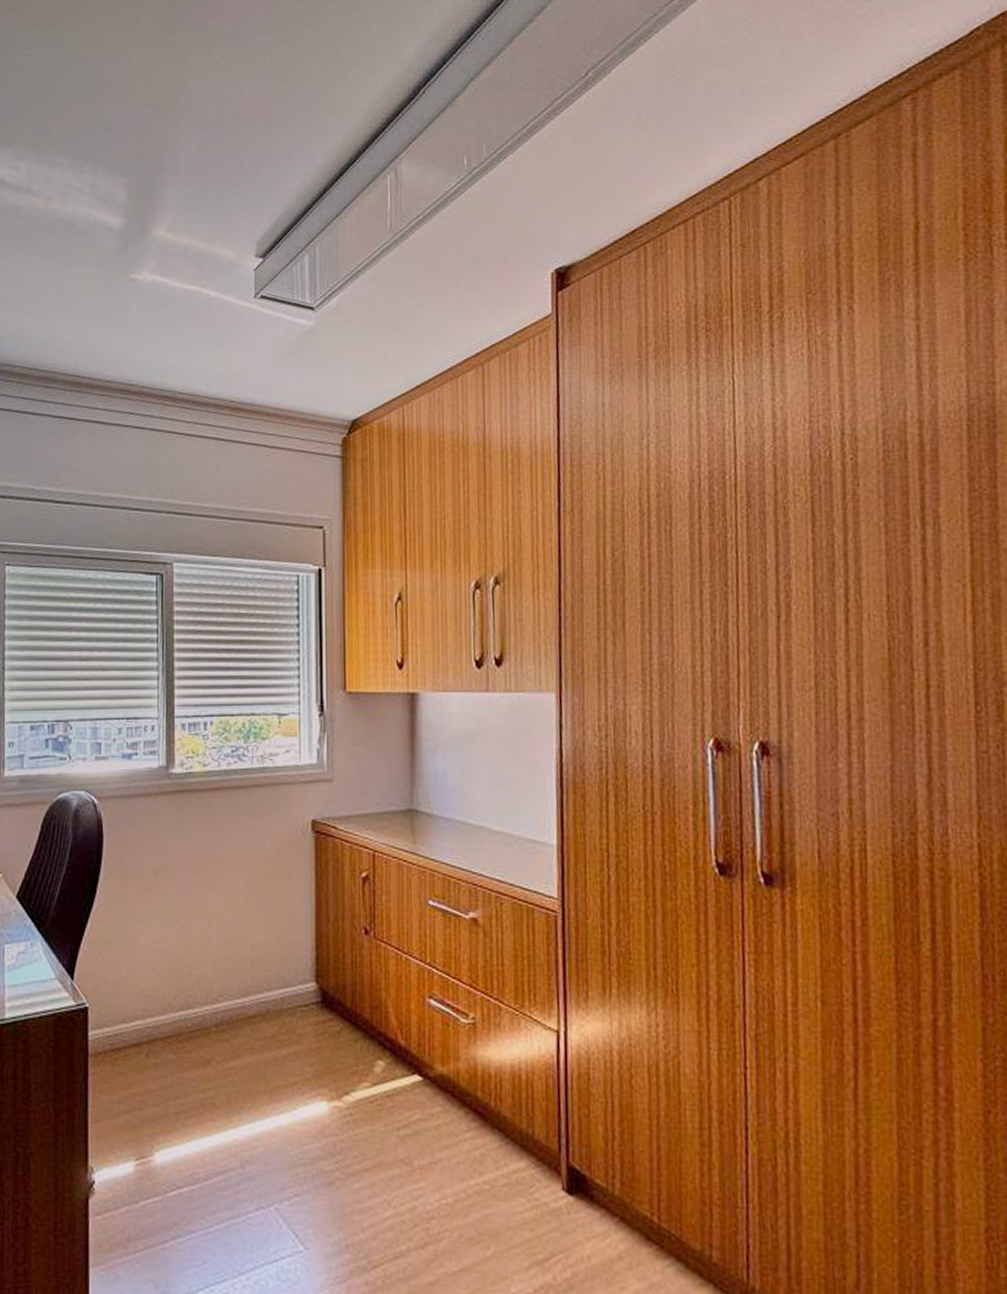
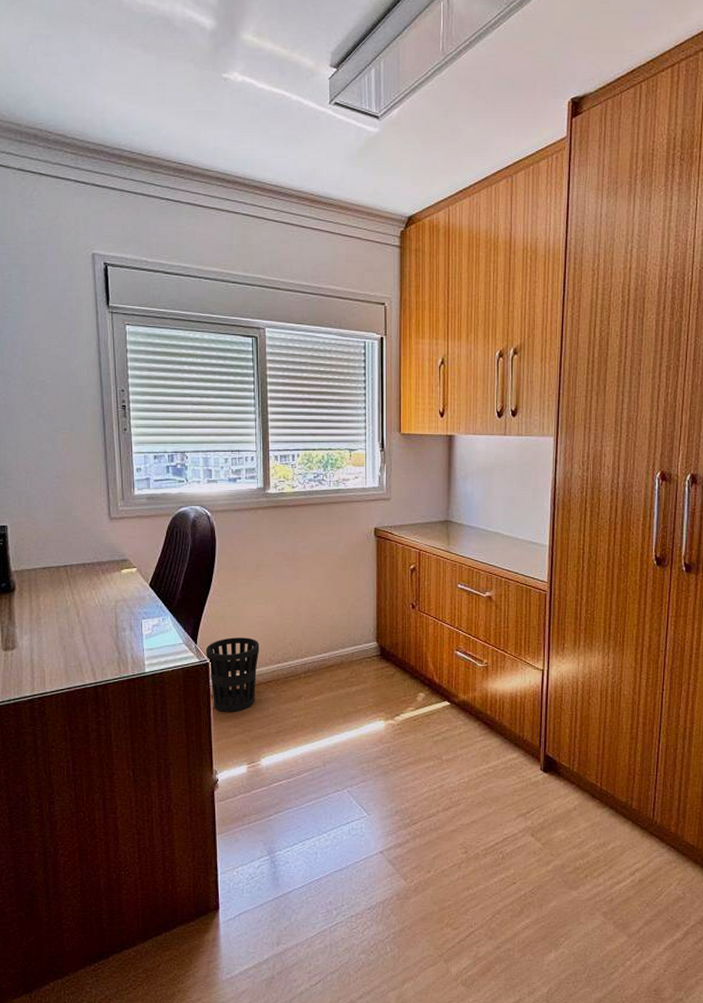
wastebasket: none [84,972,156,1080] -> present [205,637,260,712]

